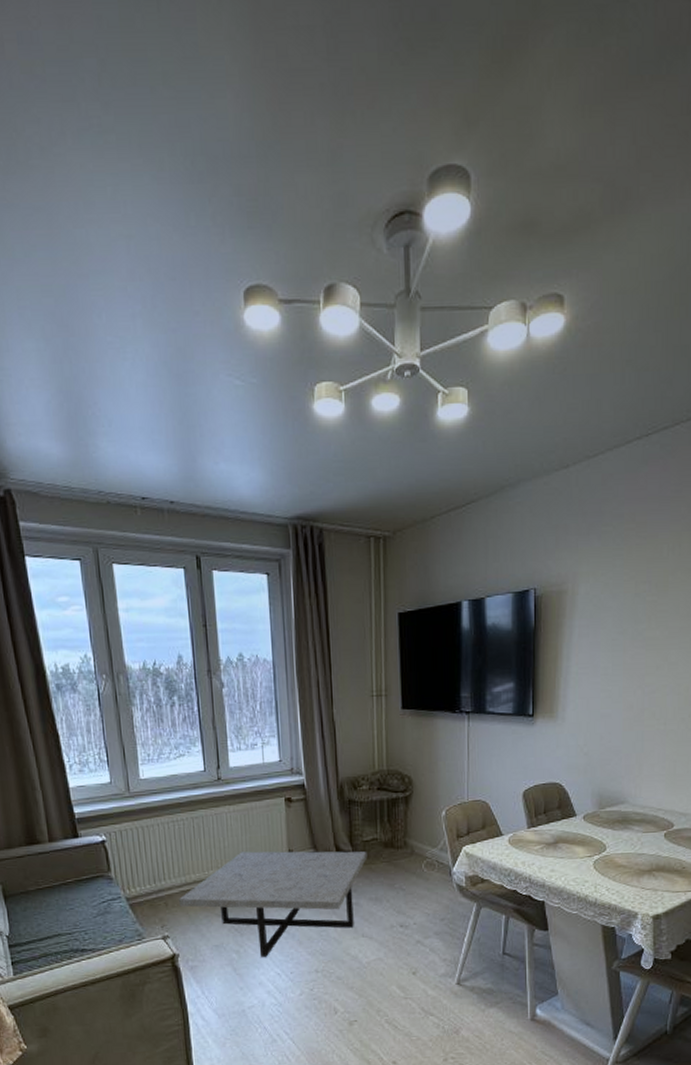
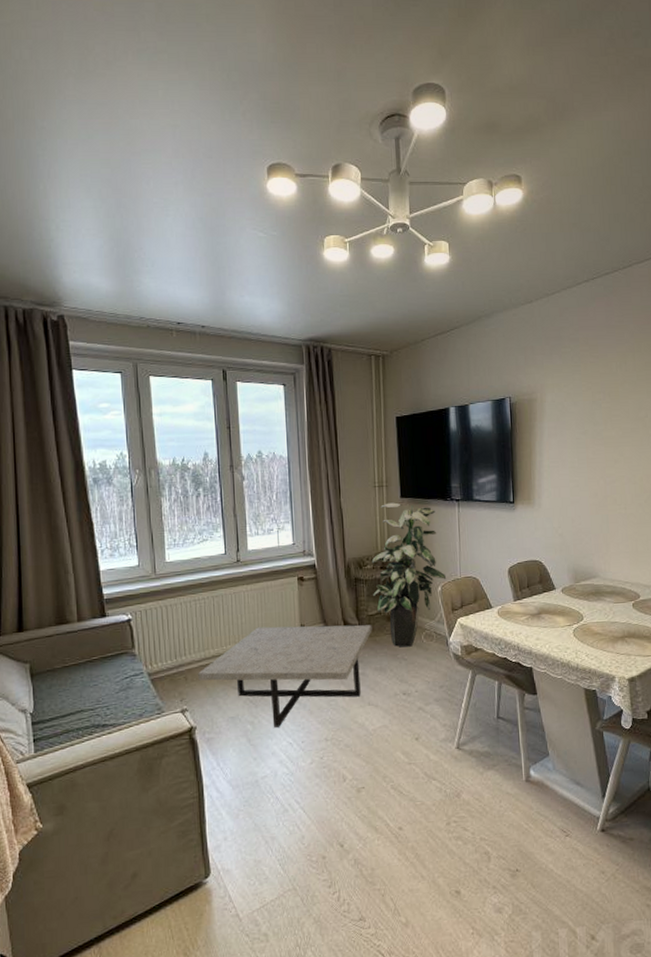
indoor plant: none [367,714,452,876] -> present [371,502,447,647]

